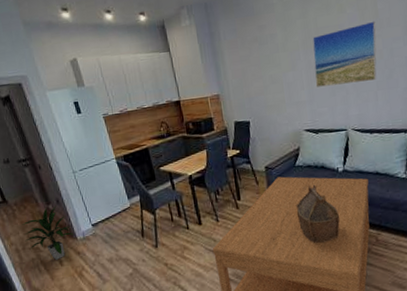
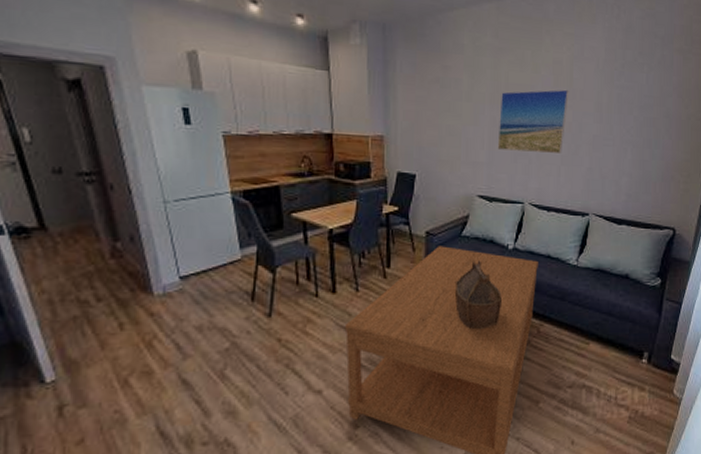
indoor plant: present [22,205,74,260] -> none [65,244,149,321]

